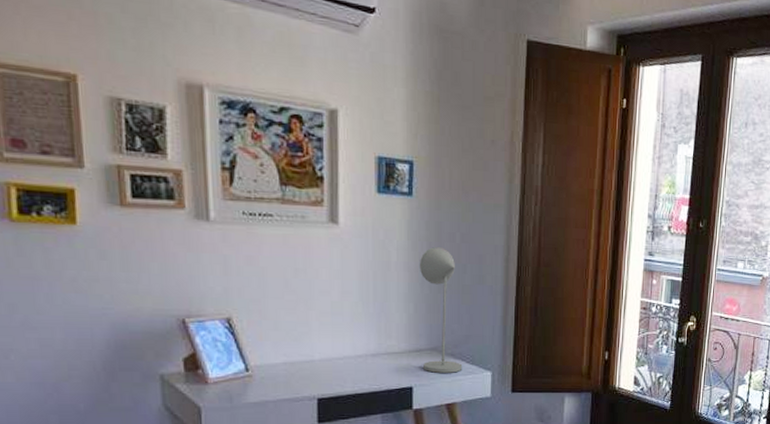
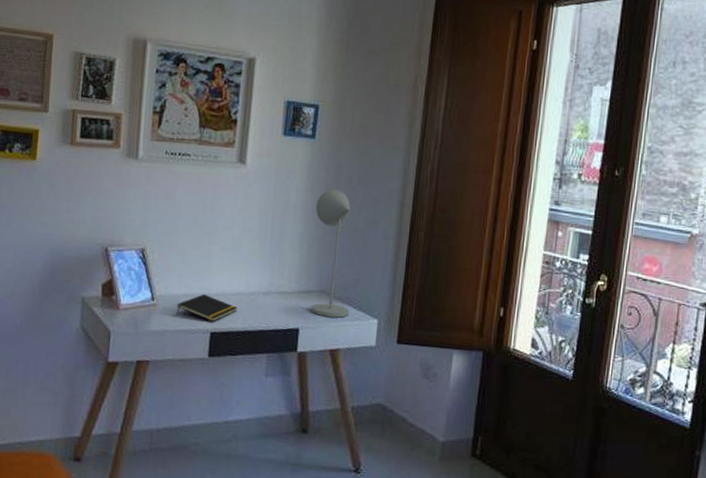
notepad: none [276,360,345,387] -> present [176,294,238,321]

